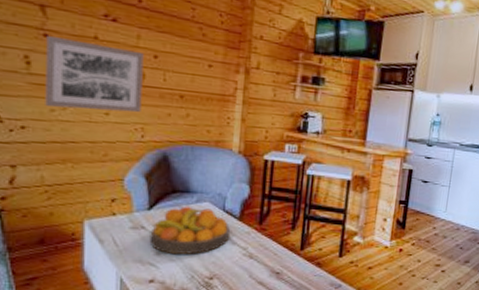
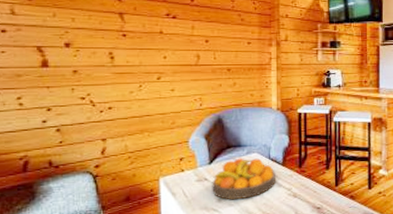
wall art: present [45,36,144,113] -> none [125,36,199,89]

